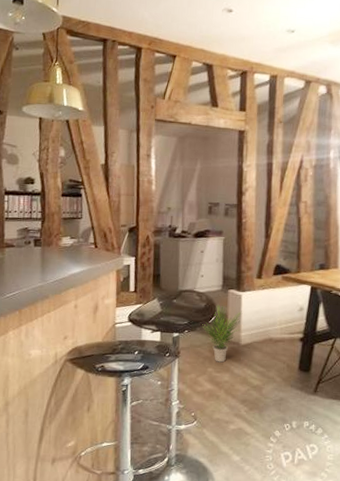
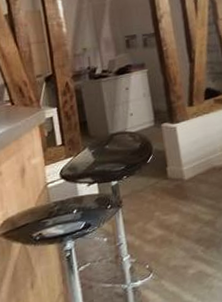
potted plant: present [202,305,242,363] -> none [140,142,182,204]

